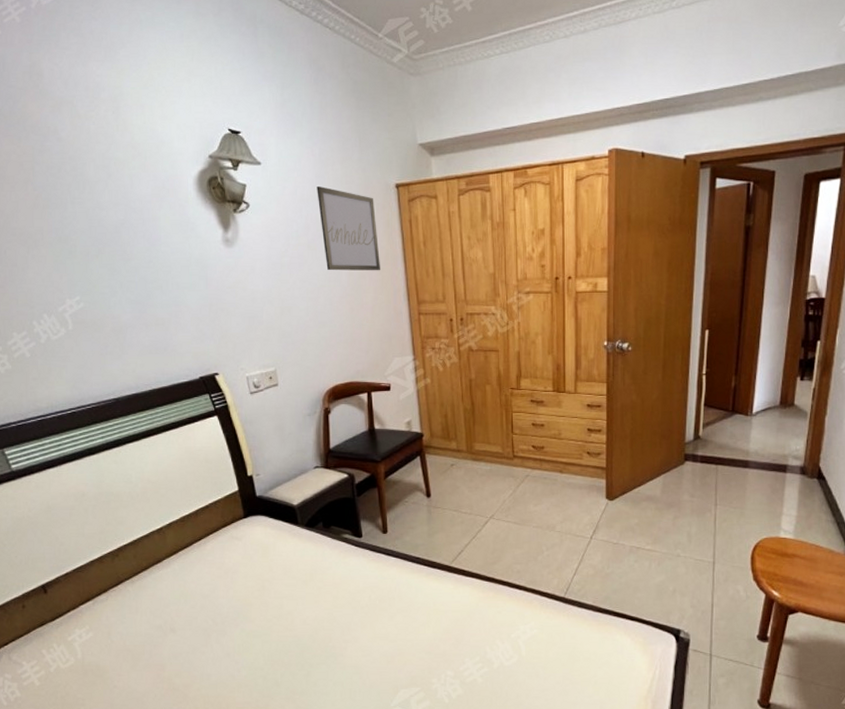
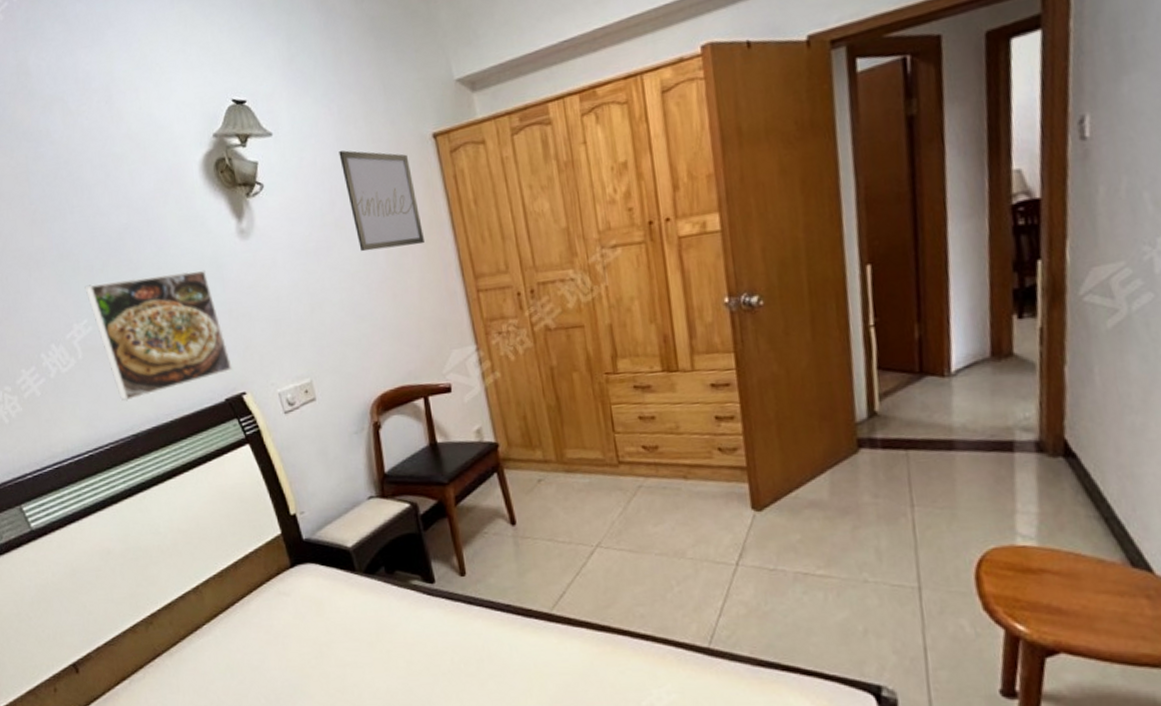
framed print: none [79,267,208,370] -> present [84,270,233,402]

